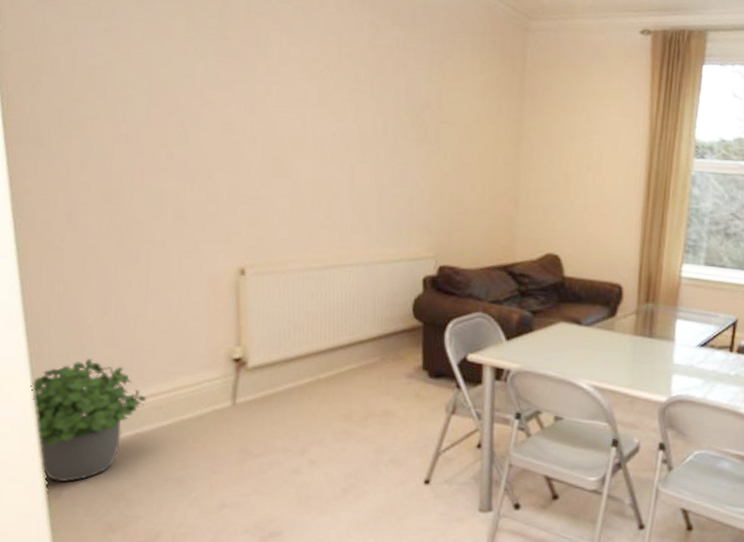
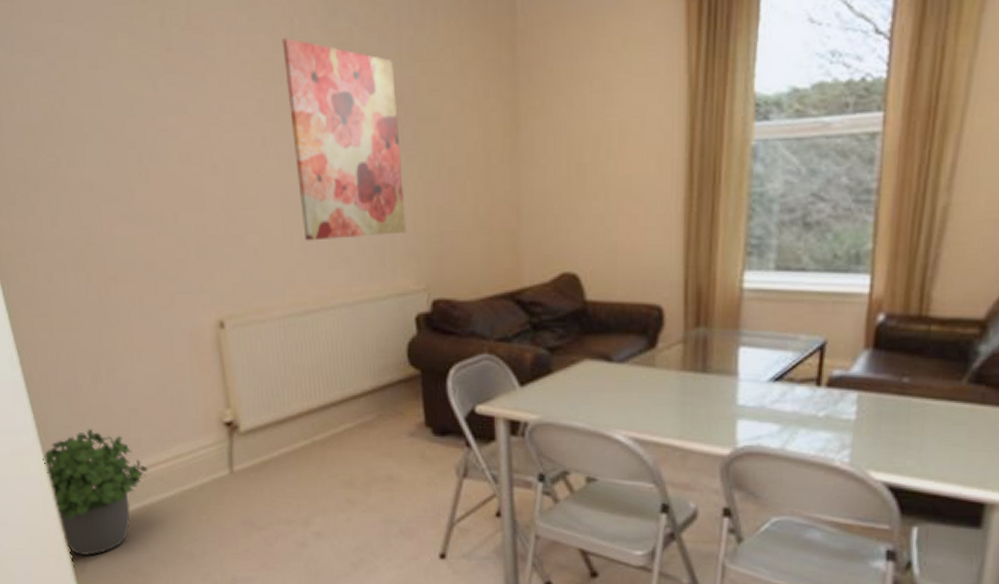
wall art: none [329,45,425,211] -> present [282,38,406,241]

